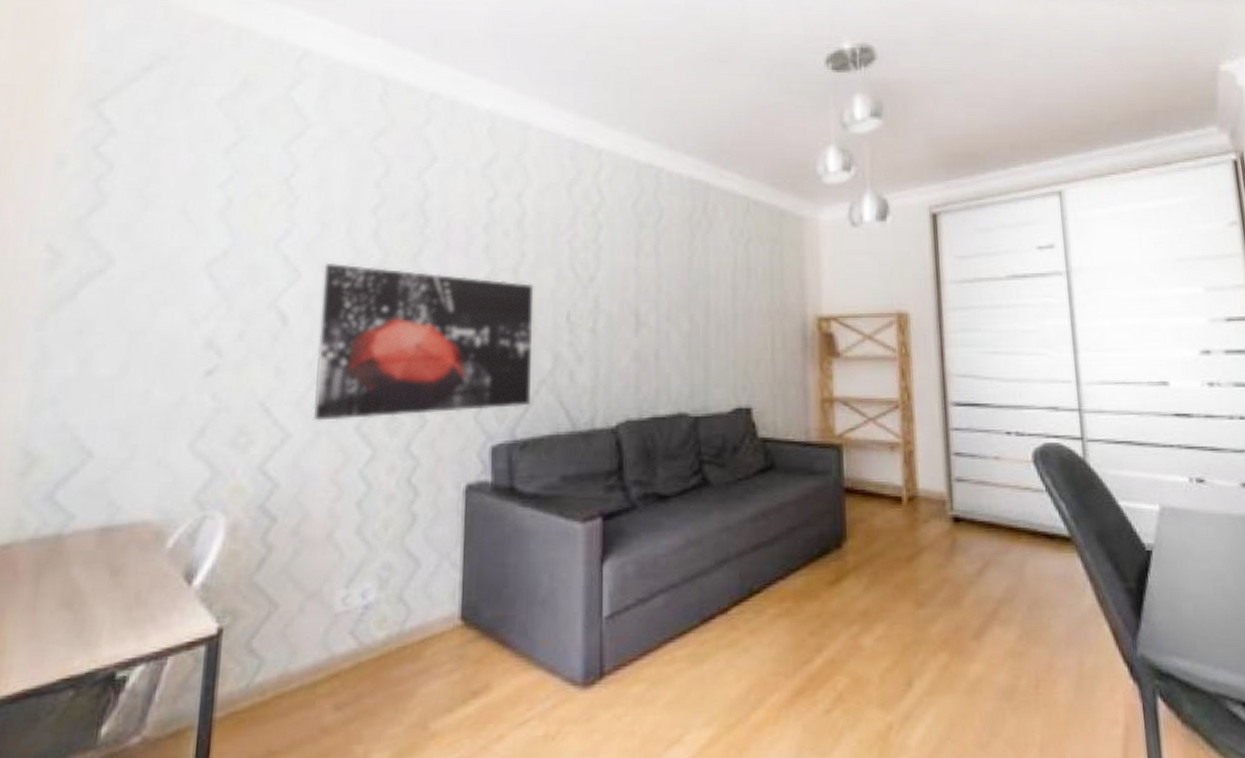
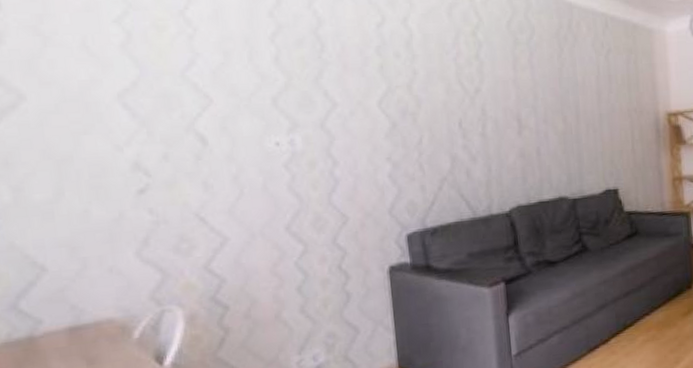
wall art: present [312,262,534,421] -> none [233,87,435,226]

